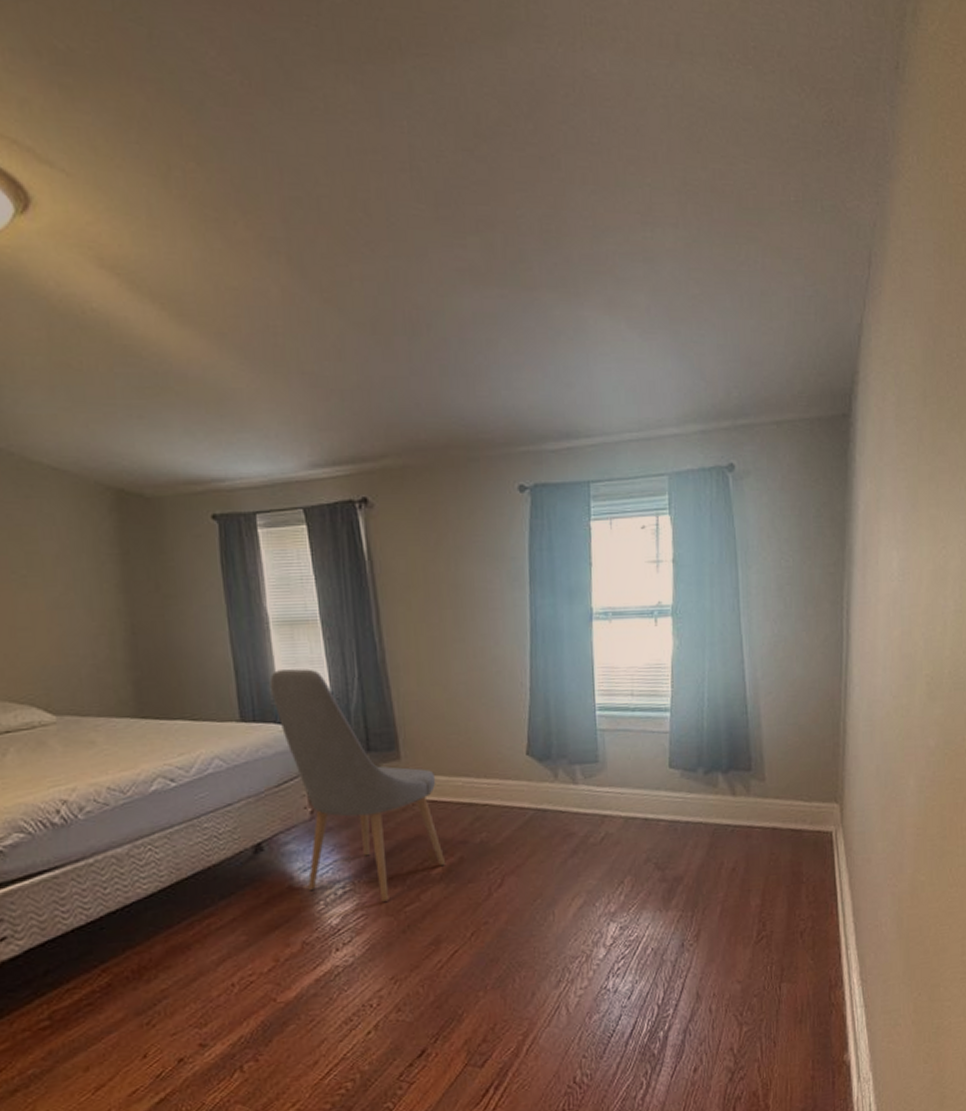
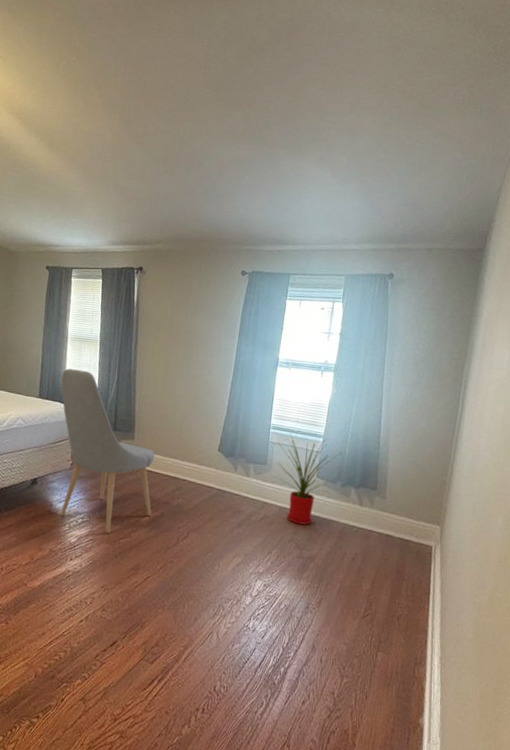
house plant: none [608,712,700,837] -> present [273,433,343,525]

